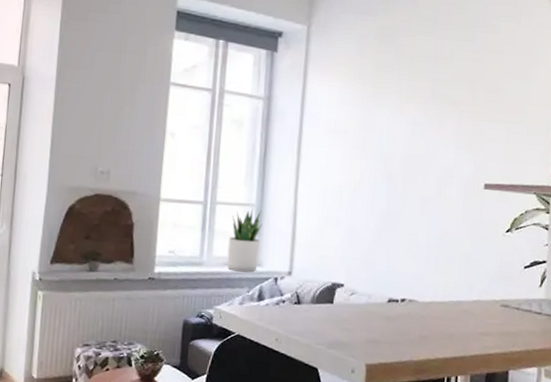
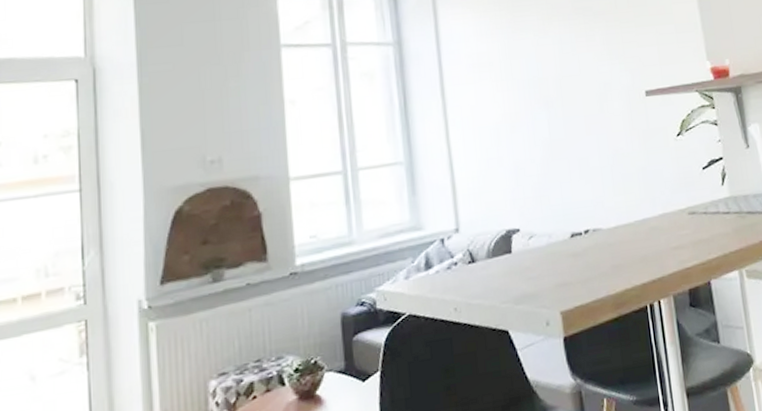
planter: present [227,208,263,272] -> none [379,167,419,242]

